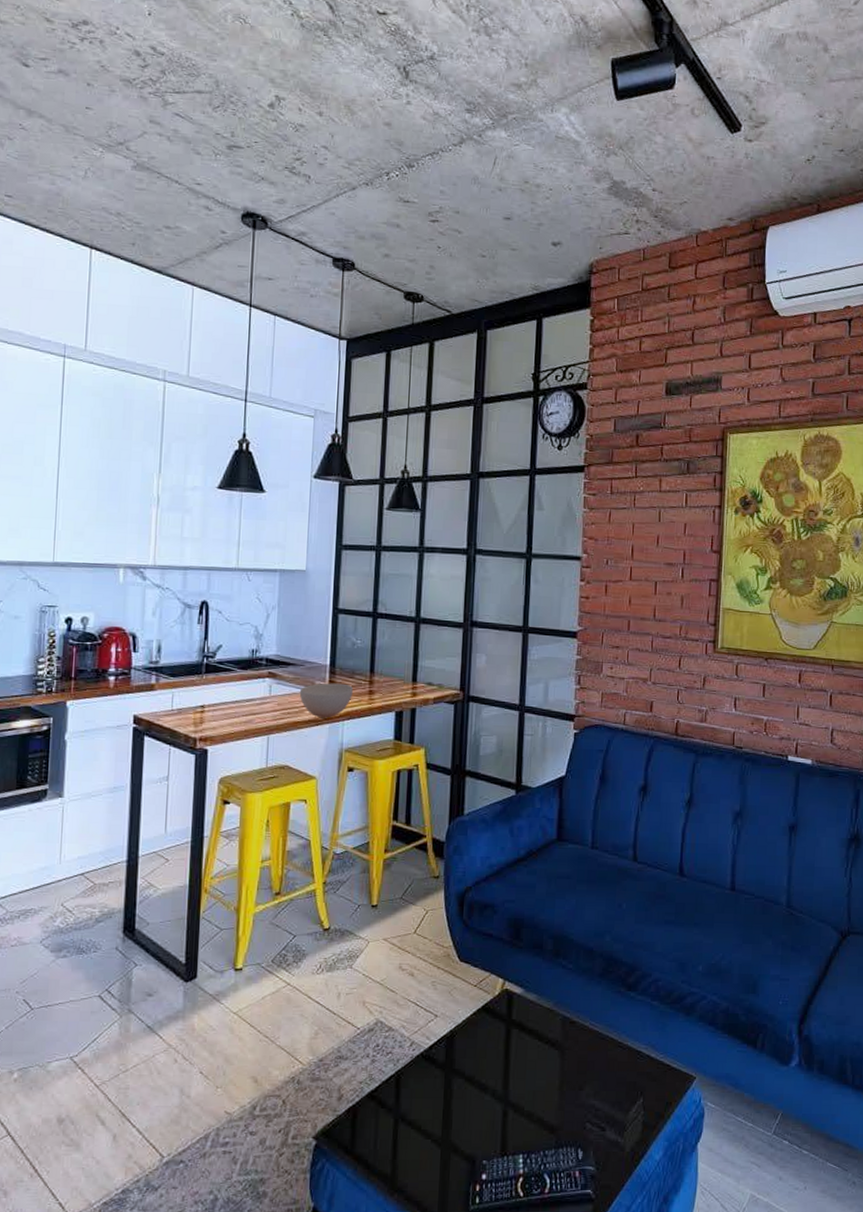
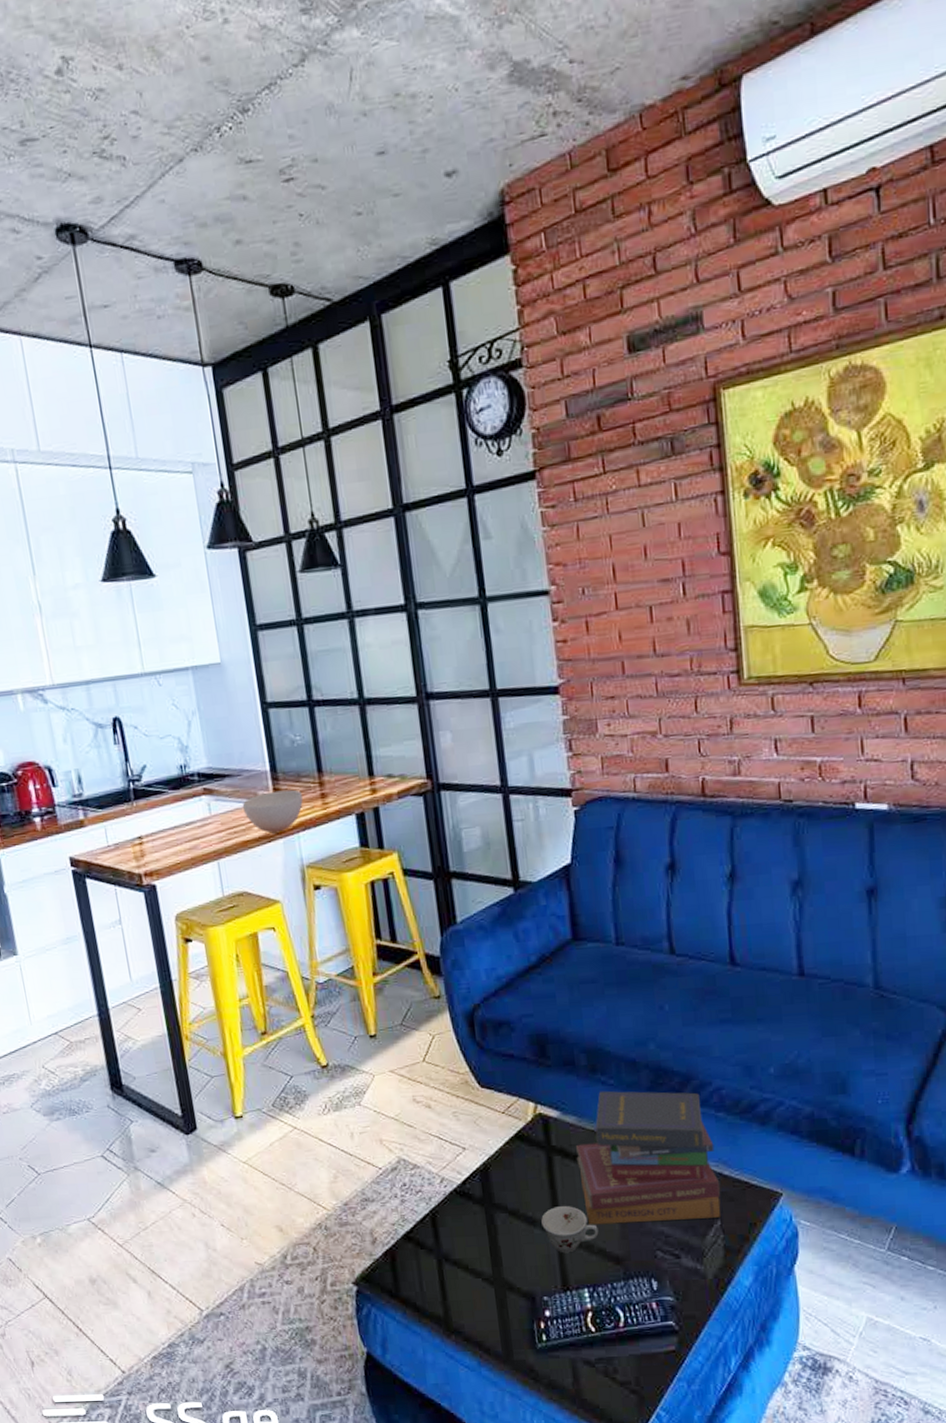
teacup: none [492,1075,540,1120] -> present [541,1205,599,1253]
books: none [531,973,647,1096] -> present [576,1090,721,1225]

